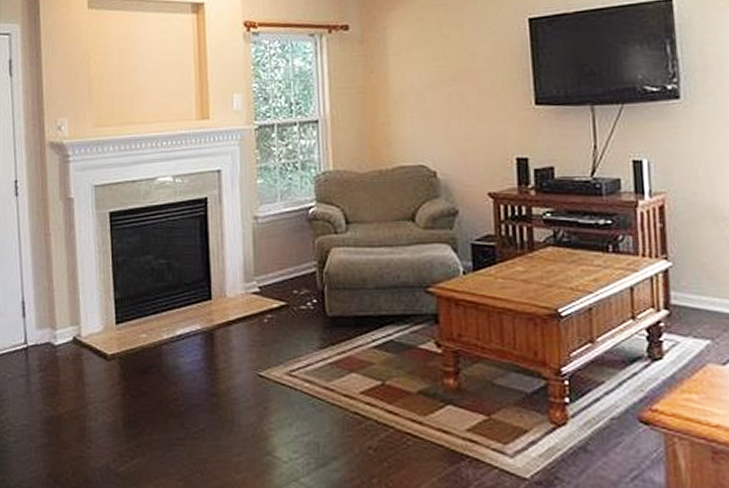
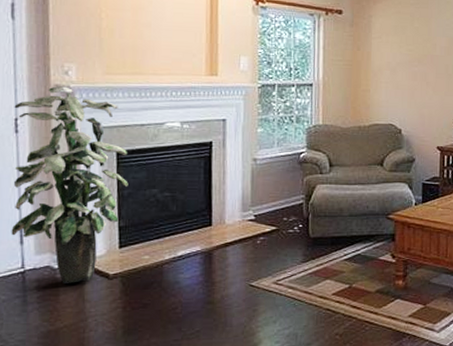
indoor plant: none [14,143,122,363] -> present [11,86,128,283]

